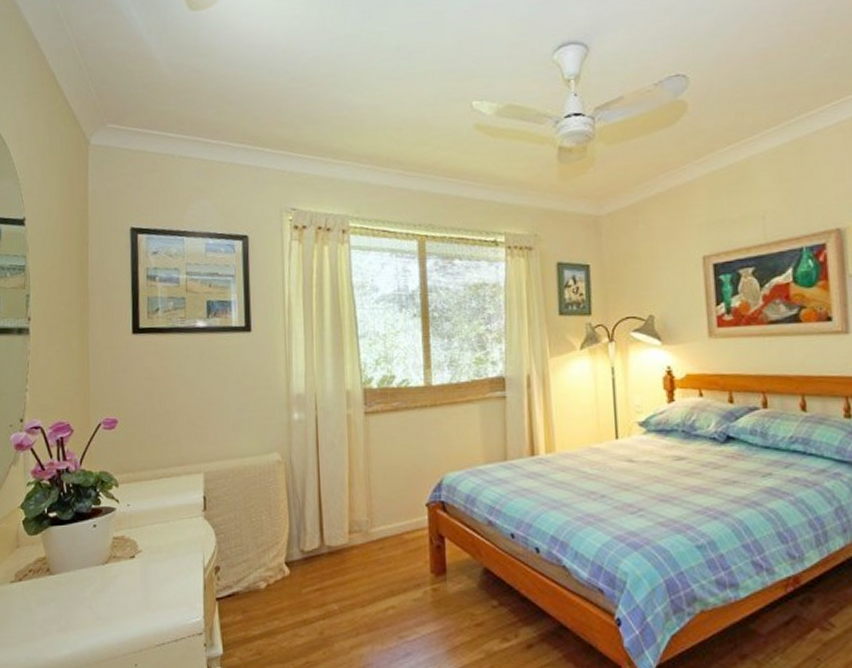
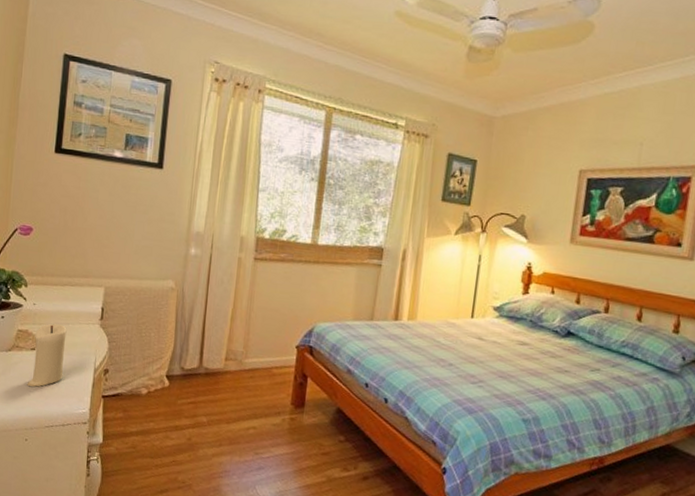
candle: none [130,523,170,602] -> present [27,323,67,387]

